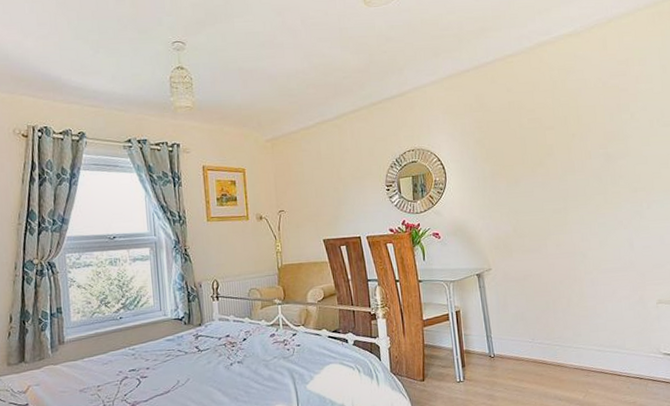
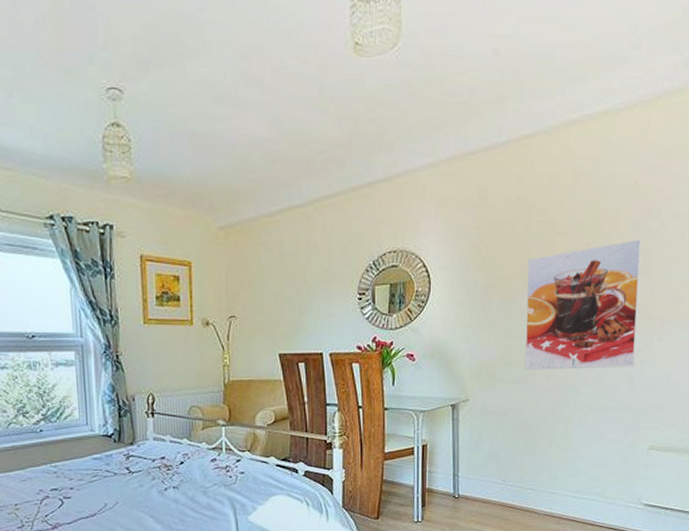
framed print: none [524,127,632,241] -> present [524,238,642,371]

